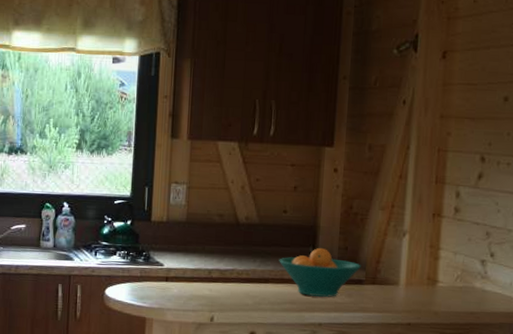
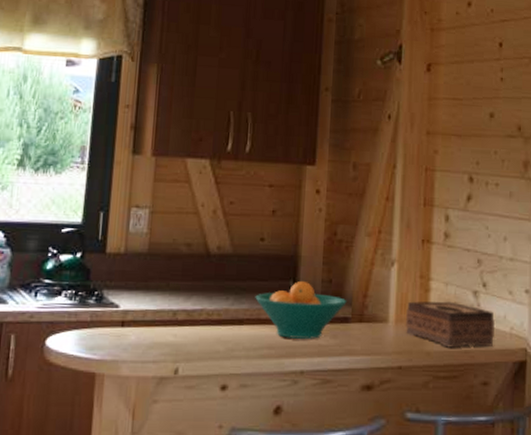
tissue box: none [415,267,501,309] -> present [406,301,495,348]

